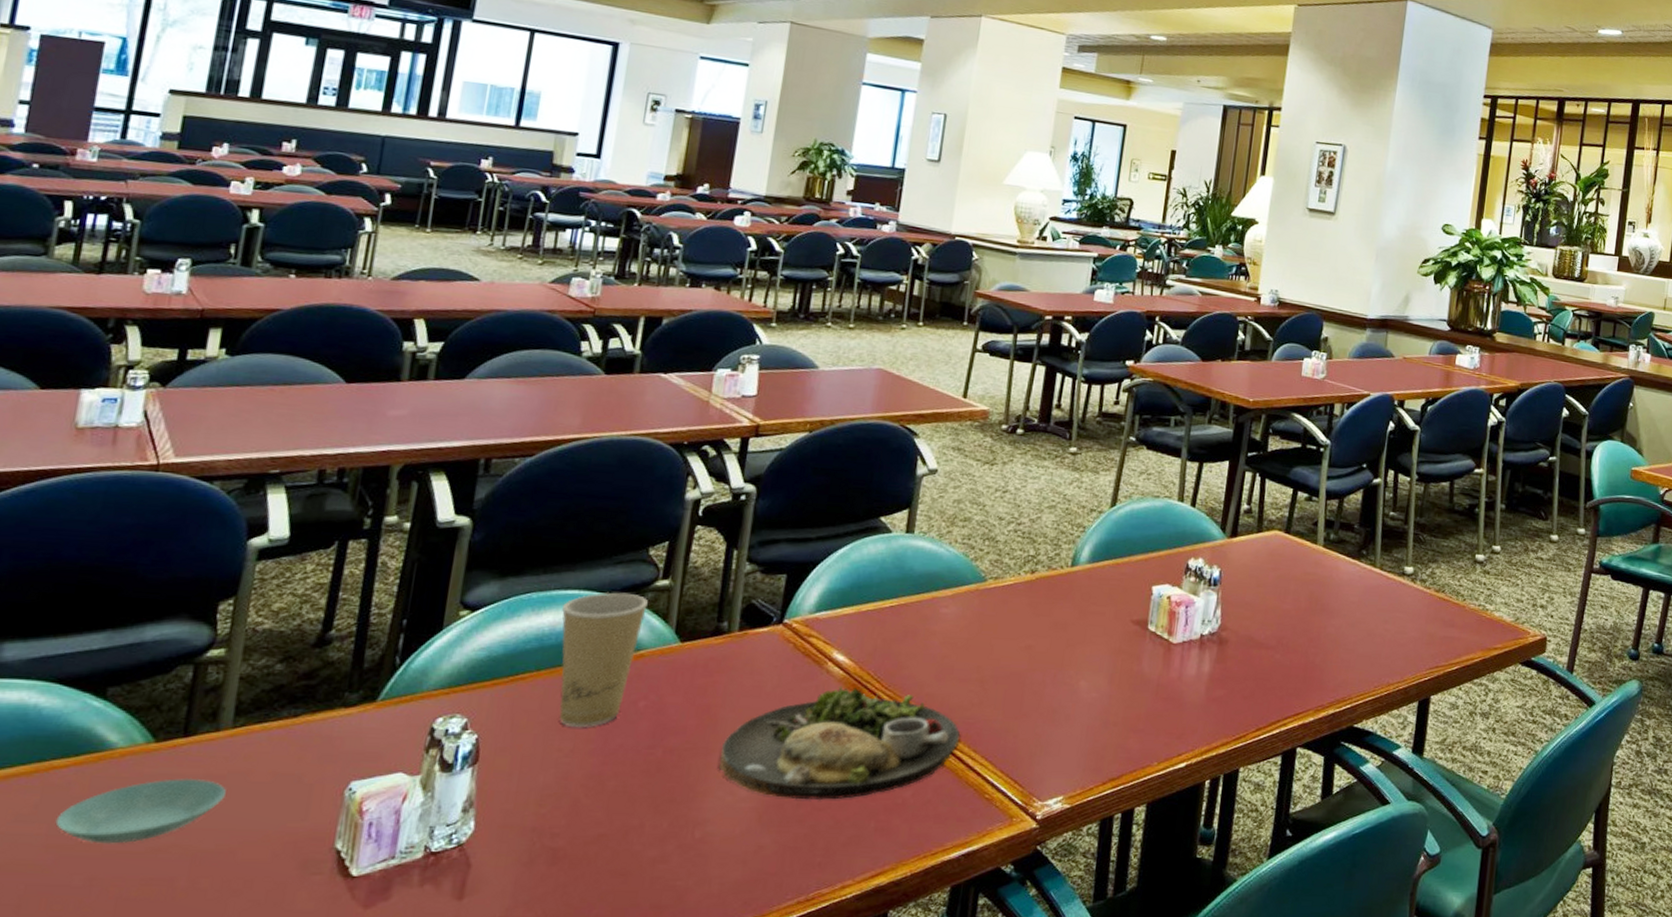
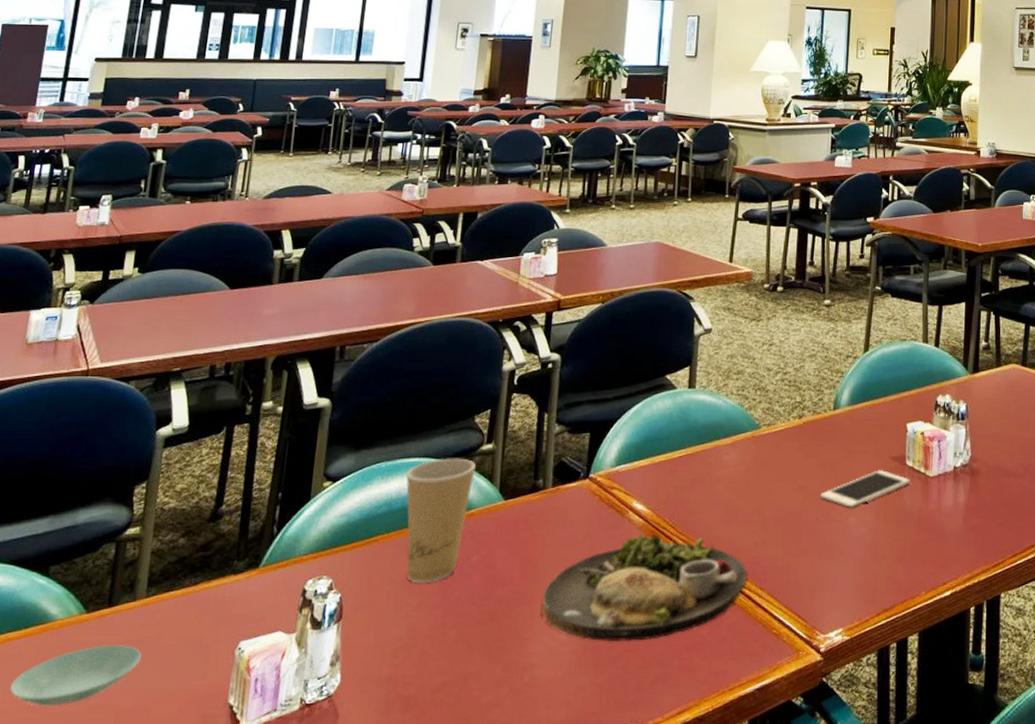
cell phone: none [1049,633,1151,672] -> present [820,470,910,508]

